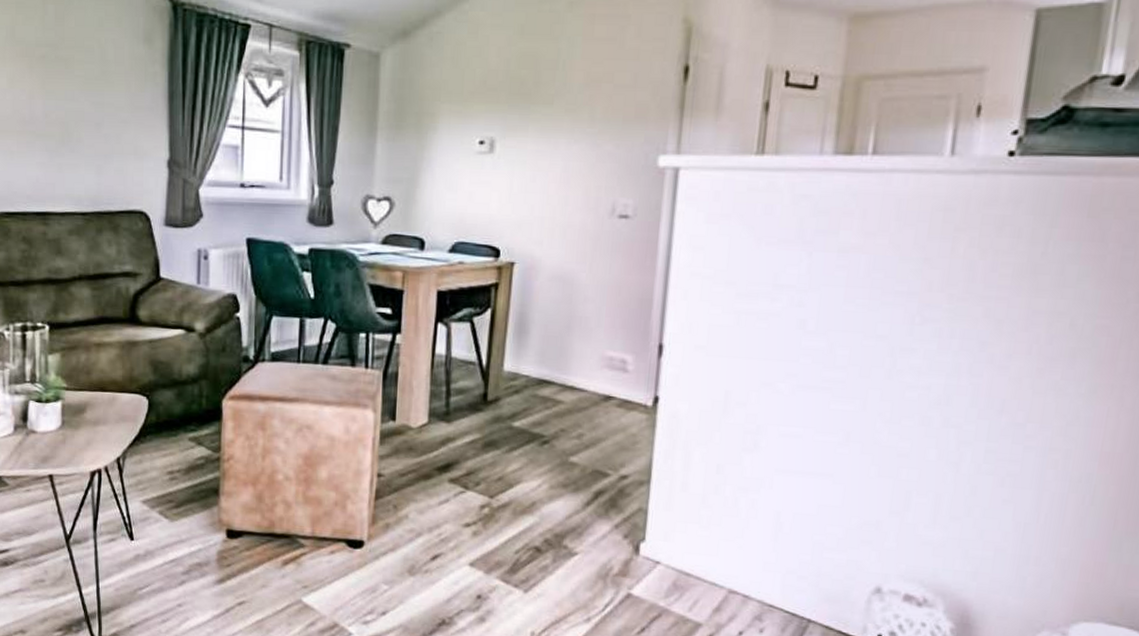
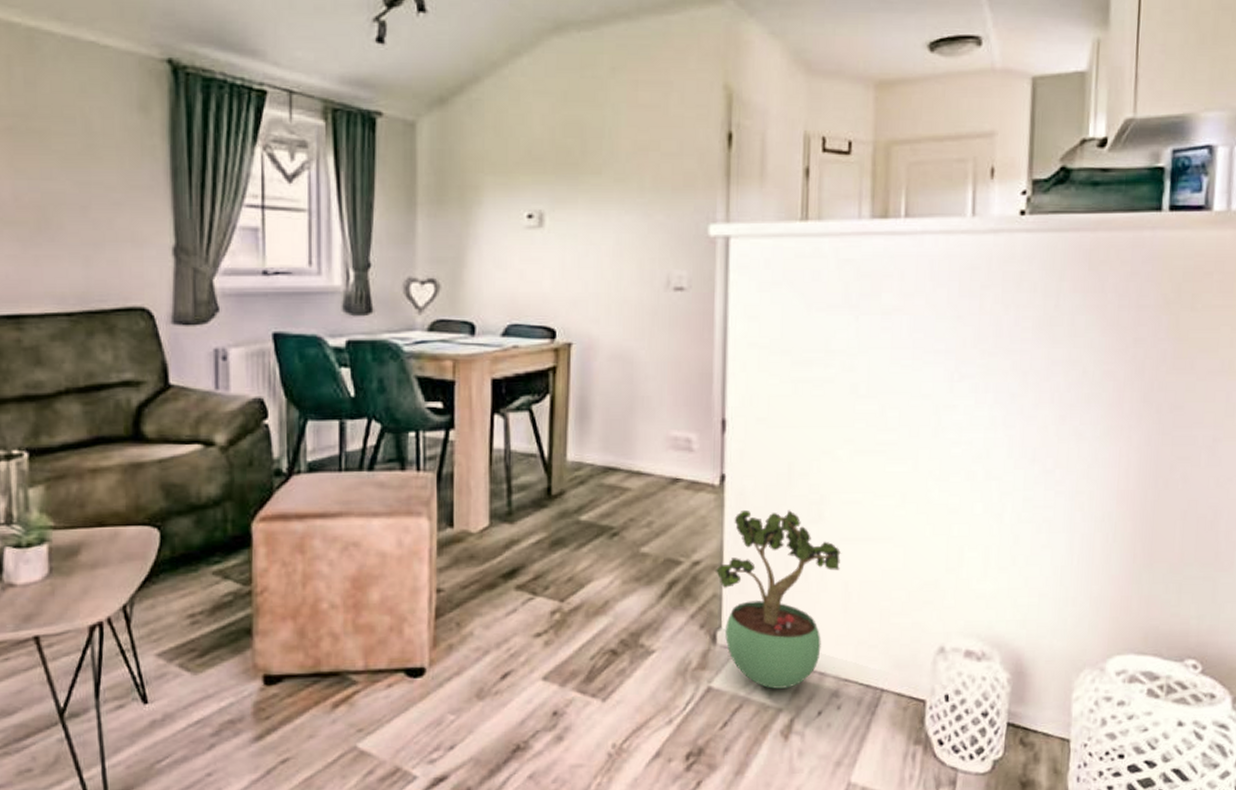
potted plant: none [642,432,776,606] -> present [715,509,842,689]

